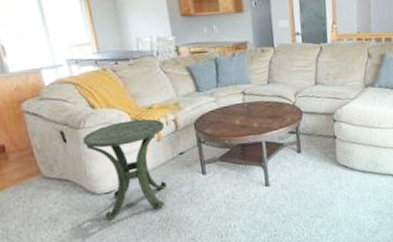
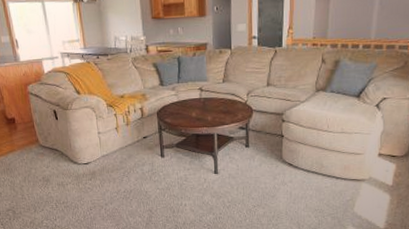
side table: present [82,118,168,220] -> none [69,105,133,185]

